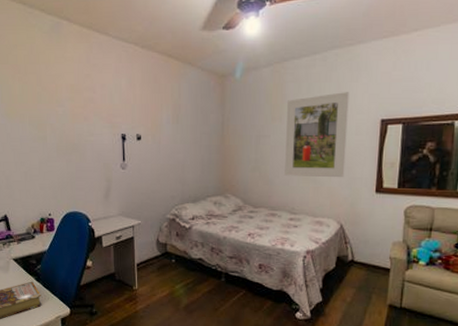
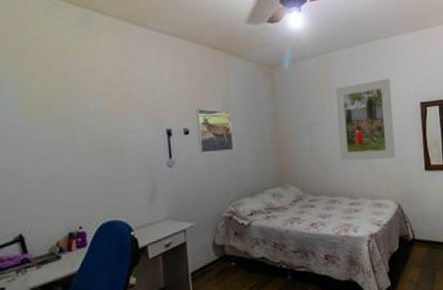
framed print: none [148,115,181,159] -> present [196,108,234,154]

